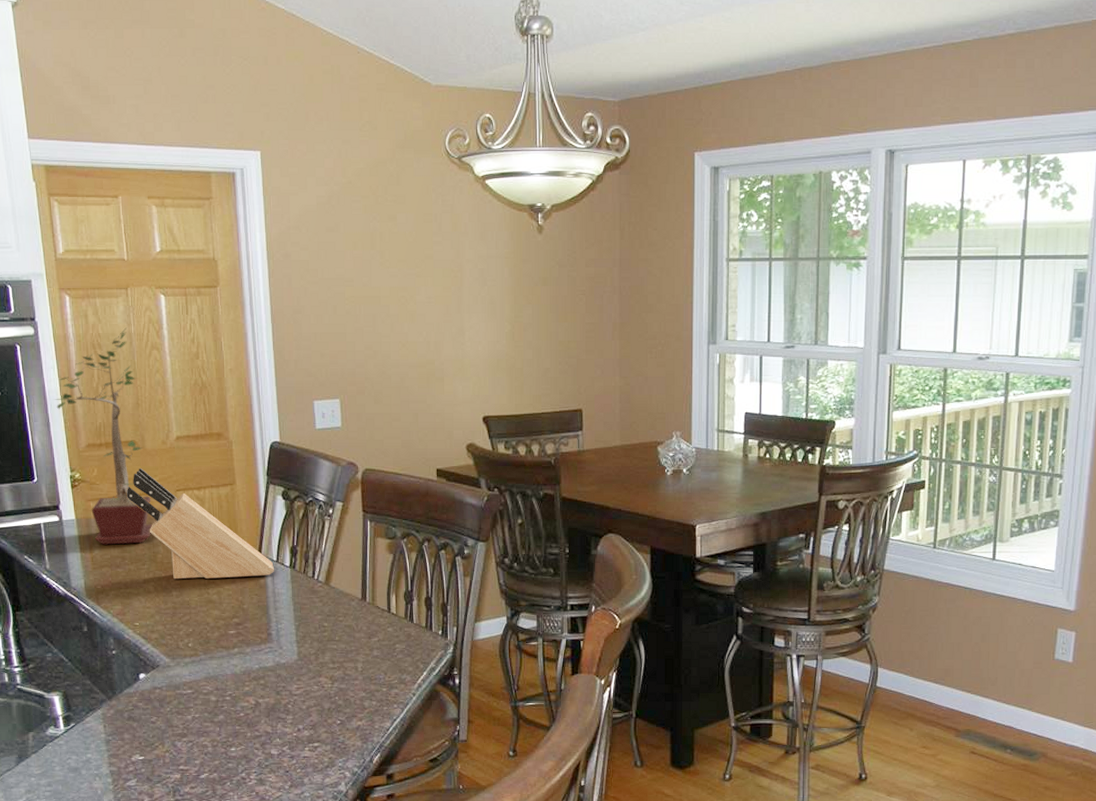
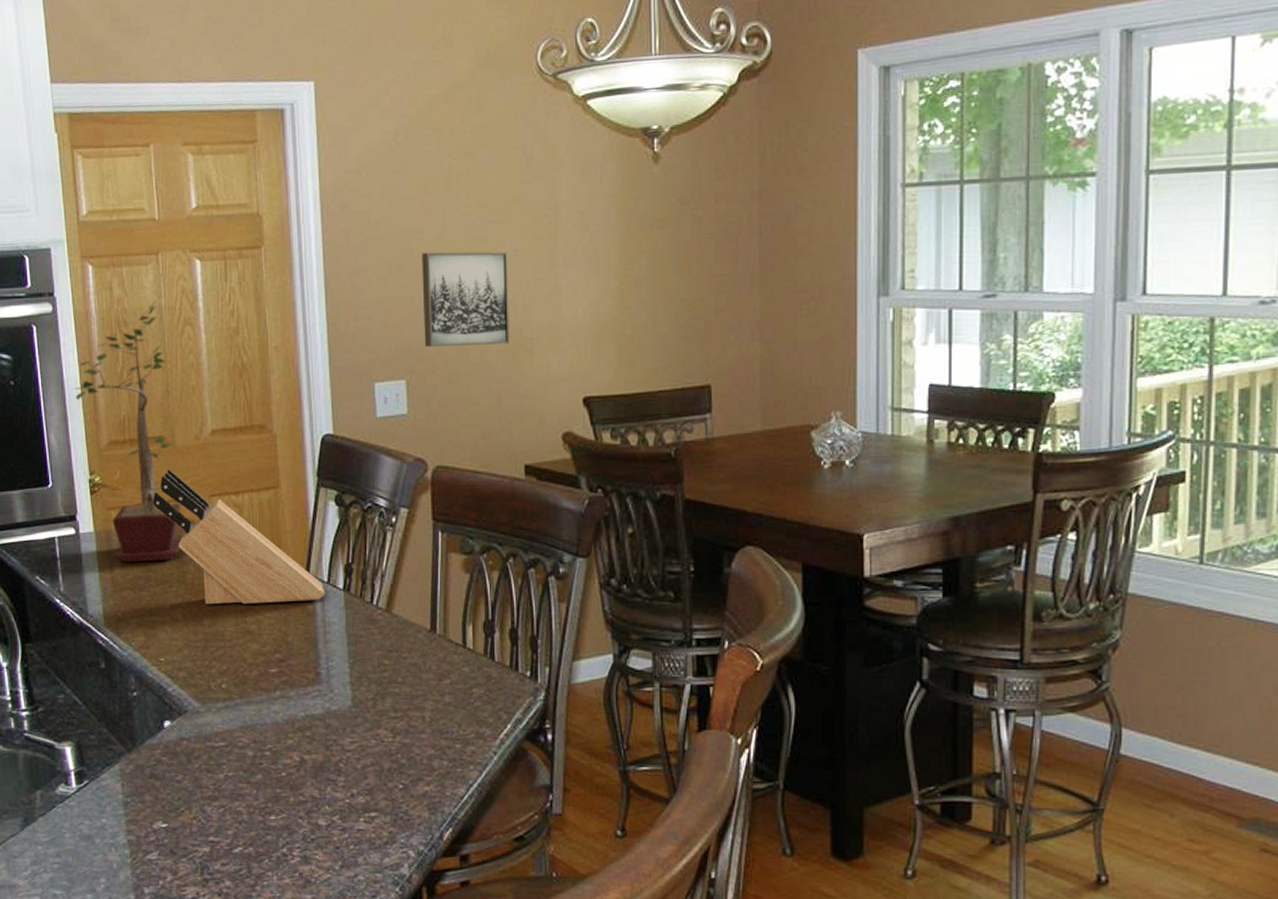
wall art: none [352,297,424,373] -> present [422,251,510,347]

